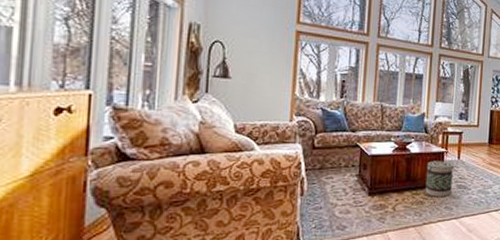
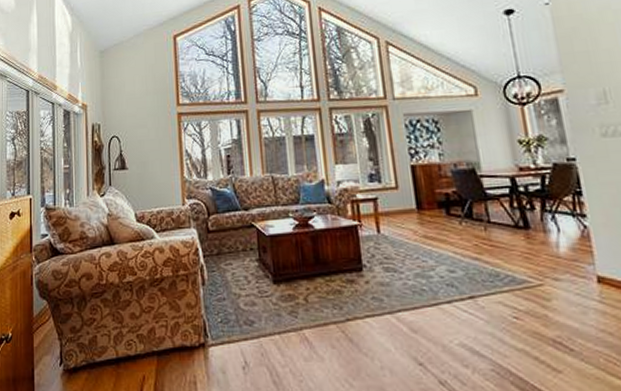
basket: present [425,161,455,196] -> none [336,237,377,283]

